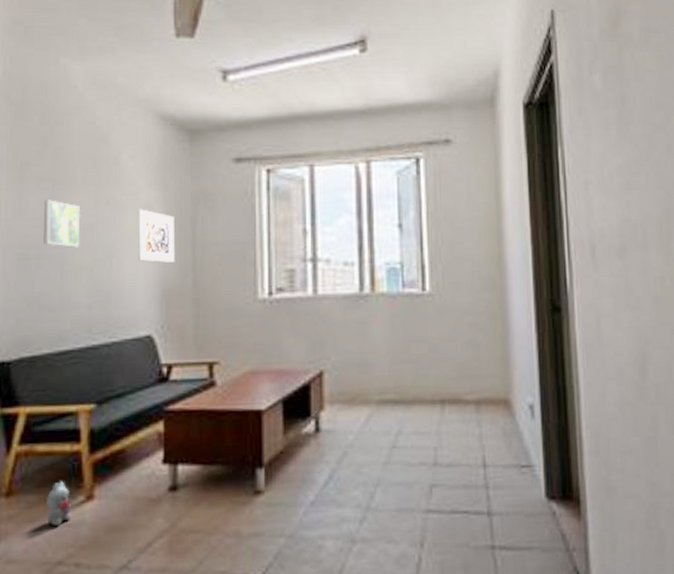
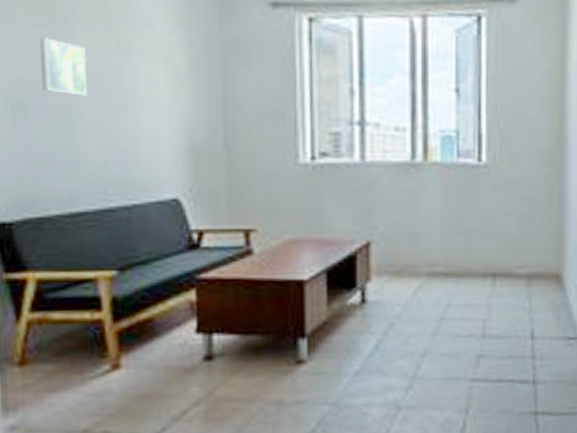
plush toy: present [47,481,72,526] -> none [67,350,97,396]
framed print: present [138,209,175,262] -> none [157,55,203,119]

